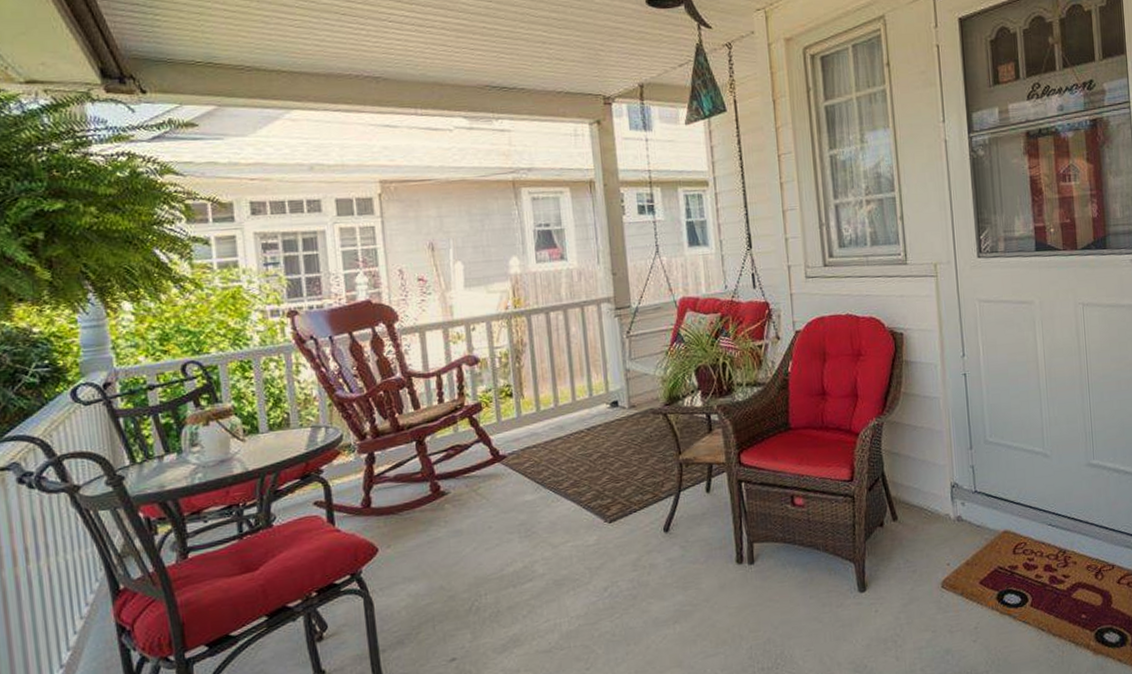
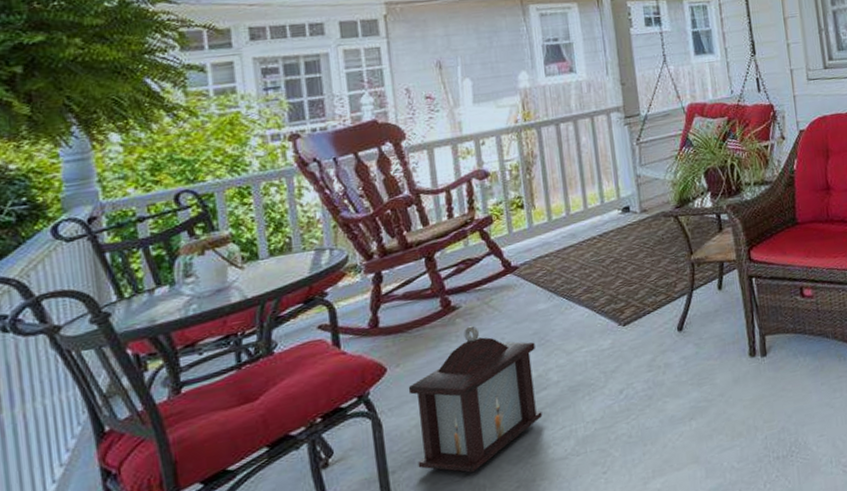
lantern: none [398,512,528,657] -> present [408,325,543,473]

